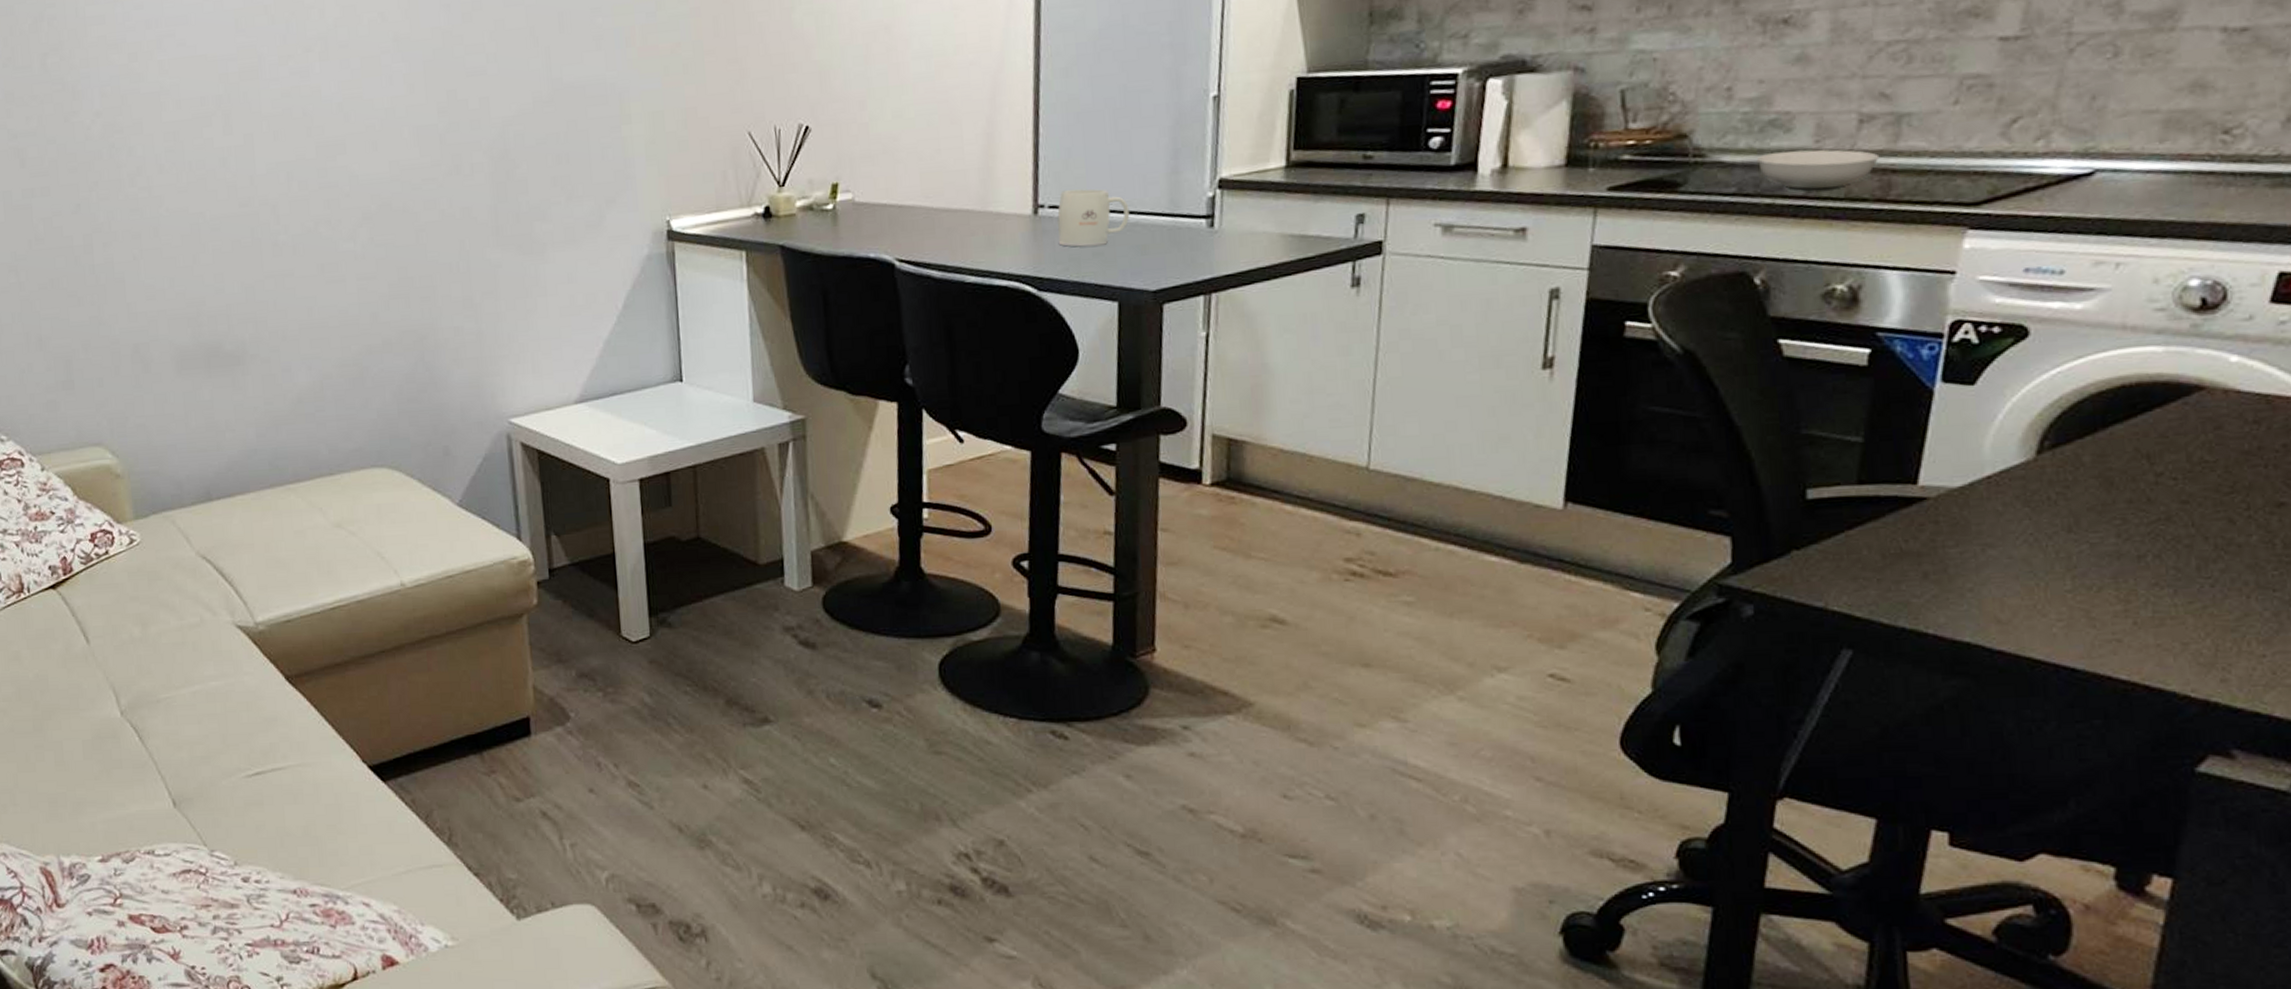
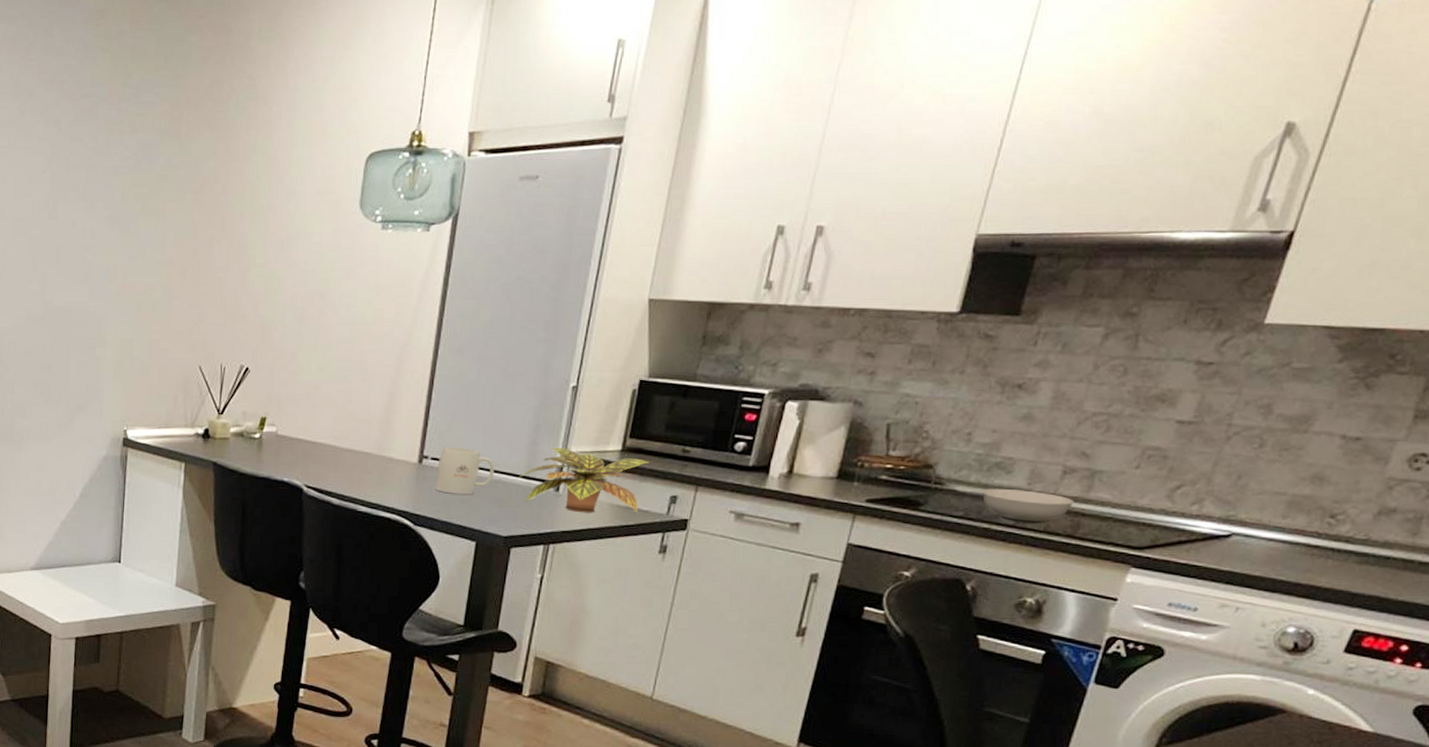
plant: none [1158,172,1323,250] -> present [516,447,649,513]

